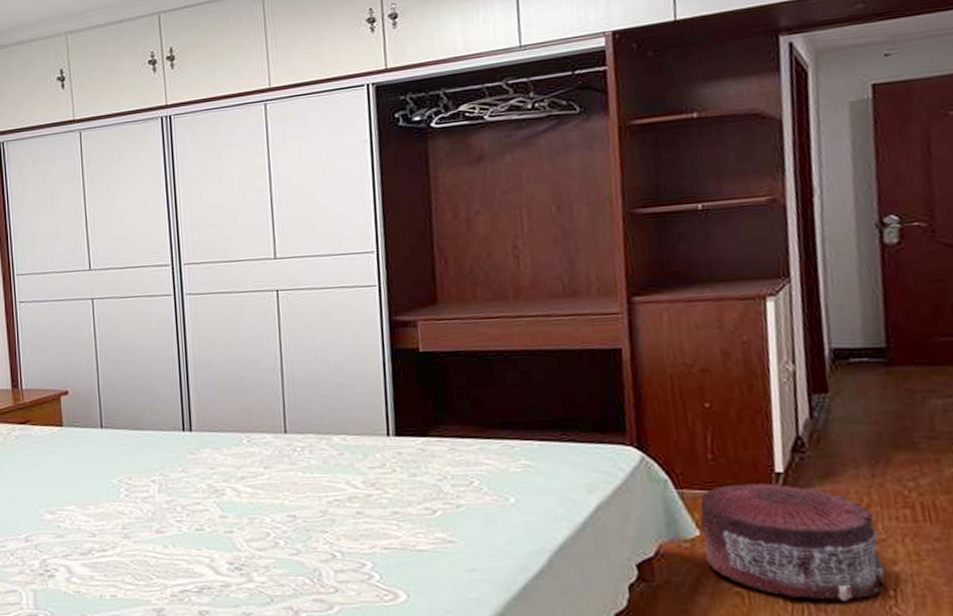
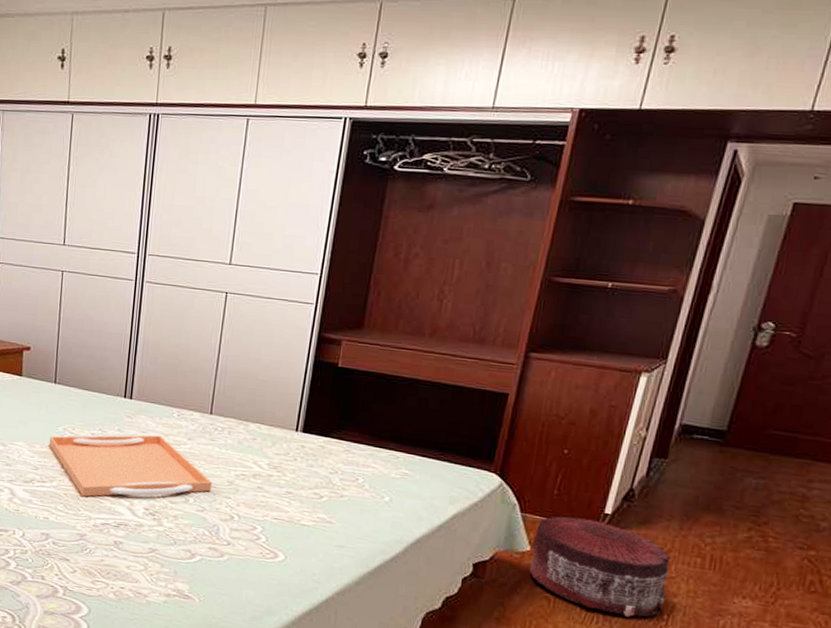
serving tray: none [103,469,304,561] -> present [49,434,213,497]

